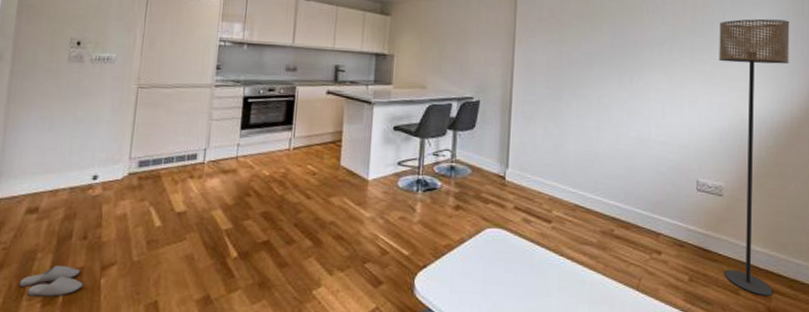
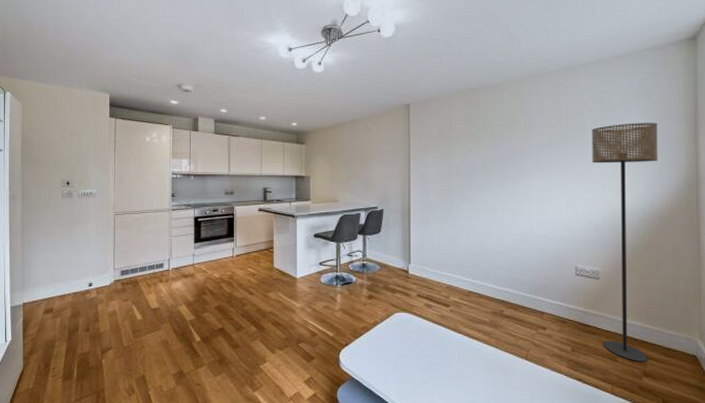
slippers: present [20,266,83,297] -> none [46,351,90,374]

